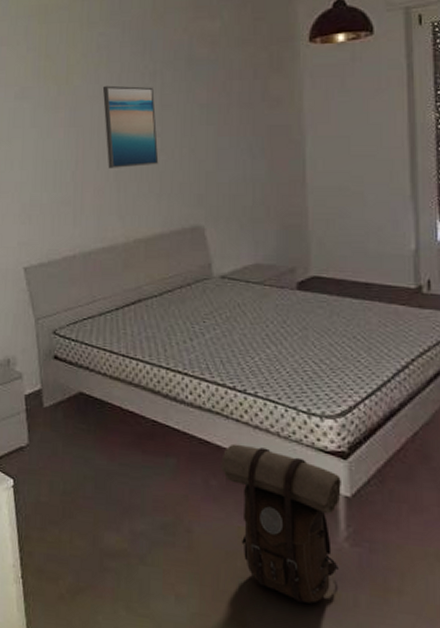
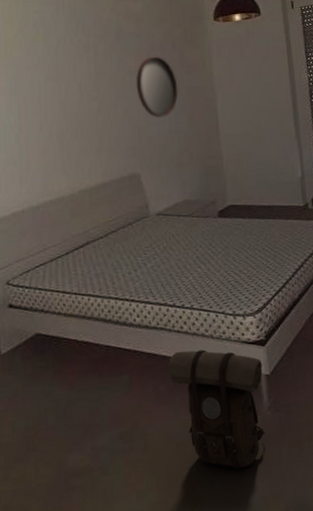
wall art: present [102,85,159,168] -> none [40,57,97,130]
home mirror: none [206,86,257,161] -> present [135,56,178,118]

